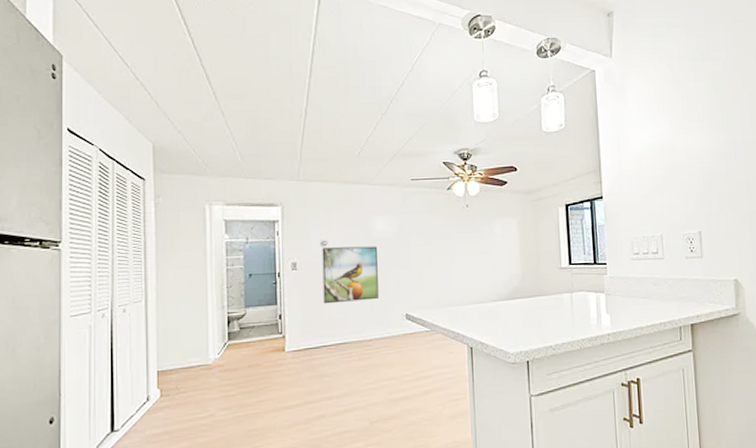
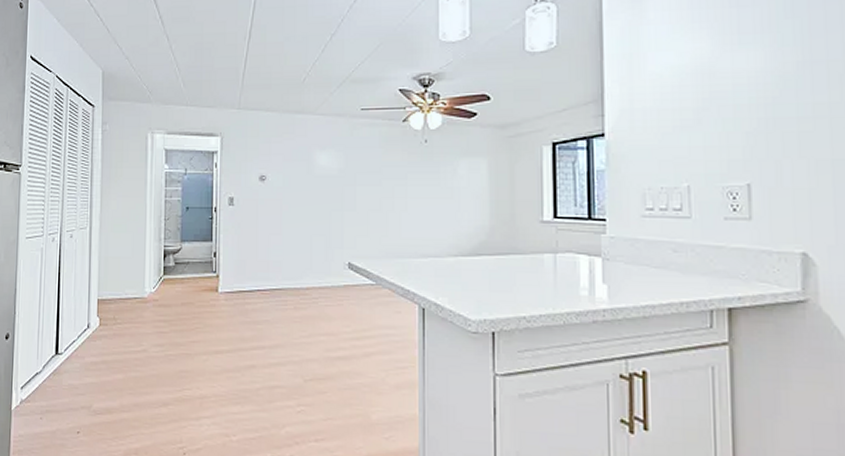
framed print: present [322,246,379,304] -> none [259,183,319,245]

